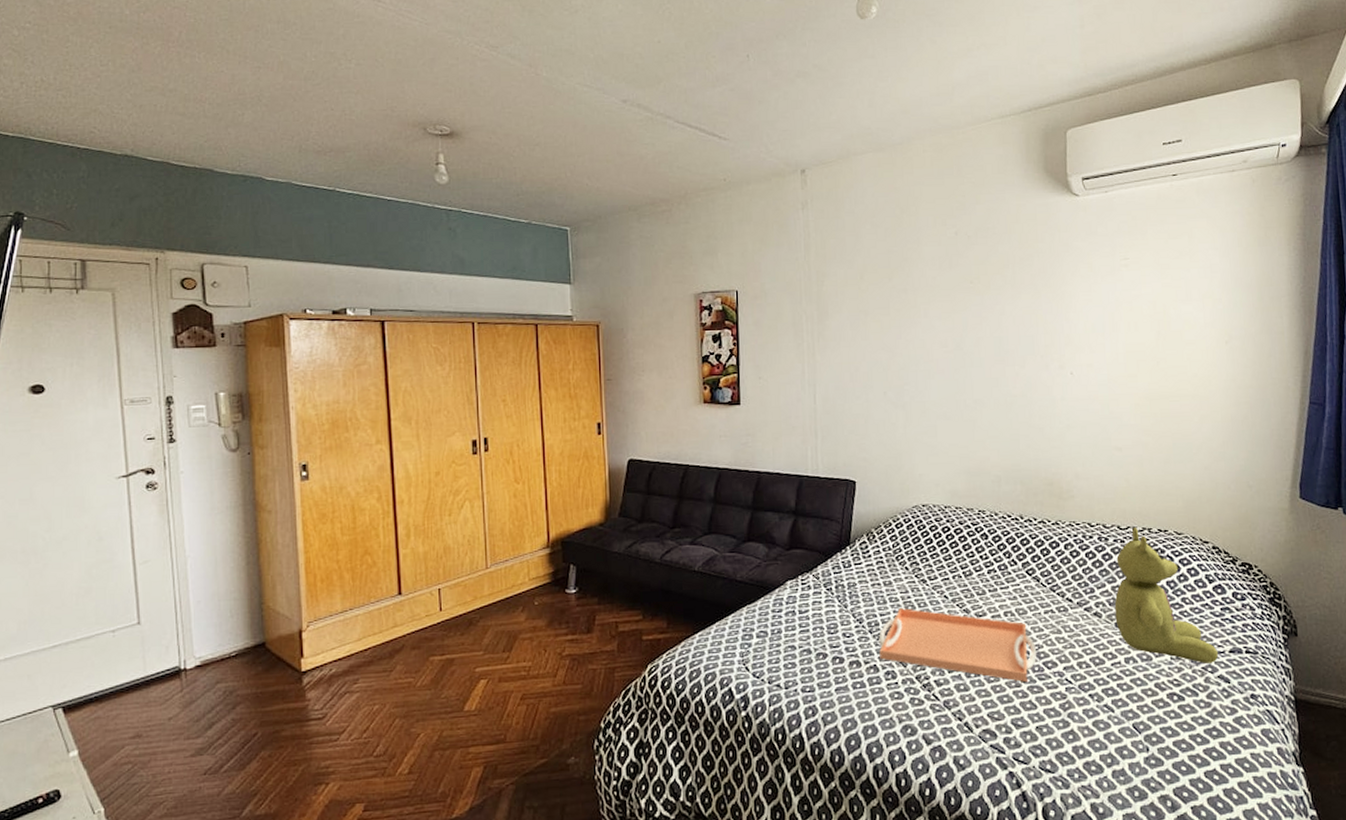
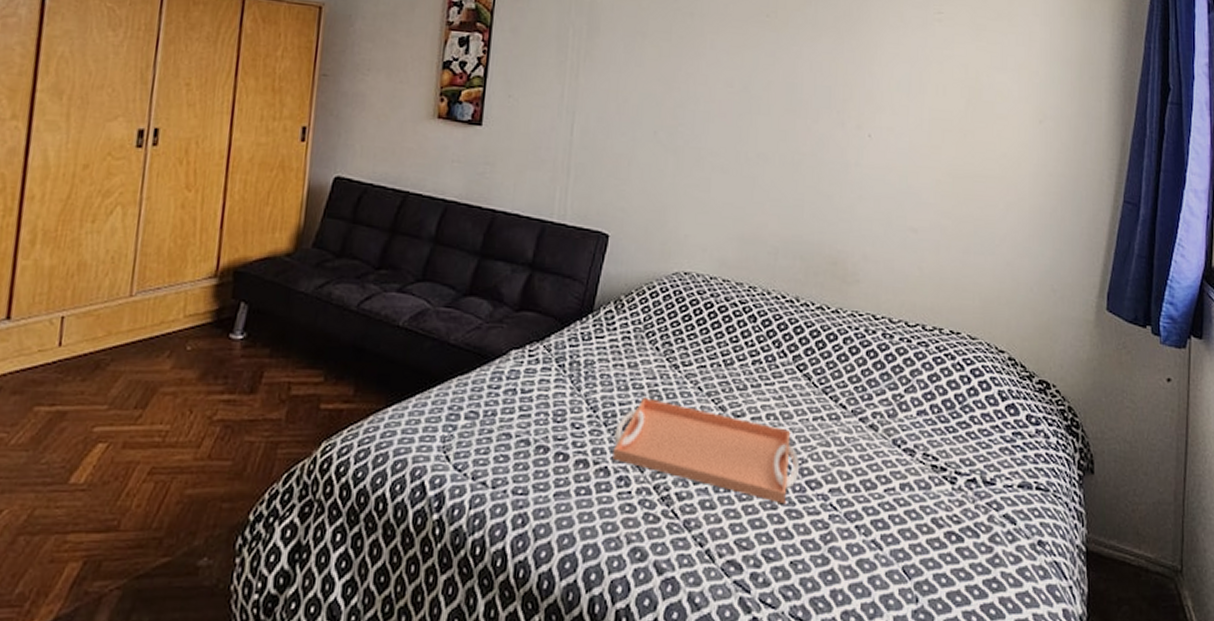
stuffed bear: present [1114,528,1219,664] -> none [893,326,1006,498]

